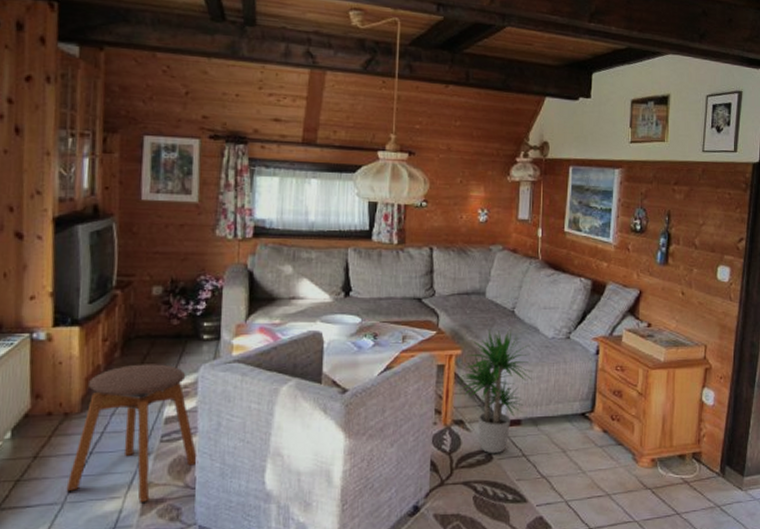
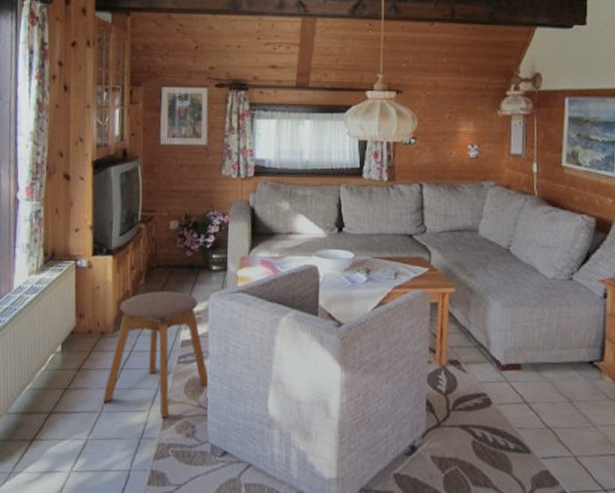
potted plant: present [459,329,532,454] -> none [454,267,532,399]

